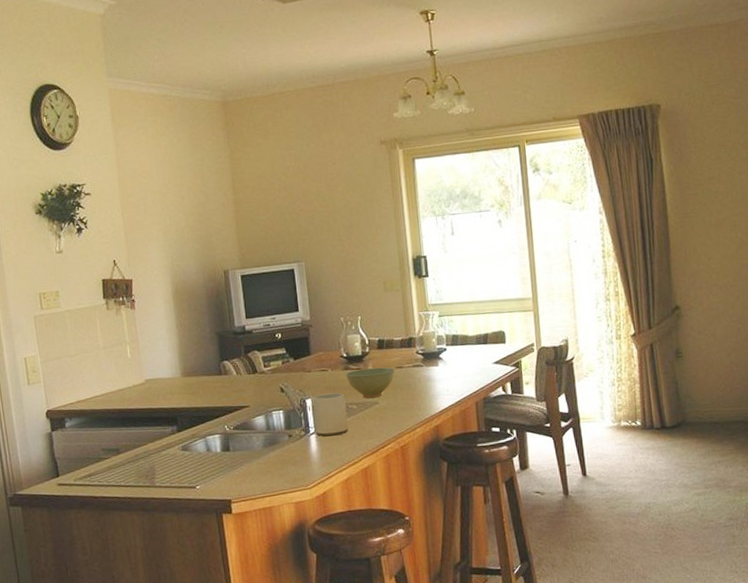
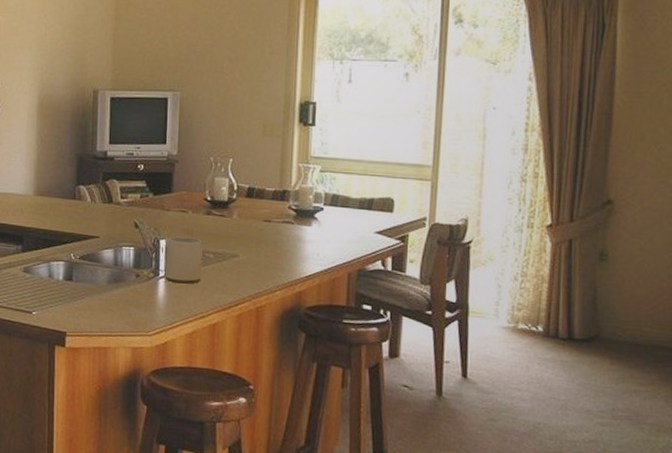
bowl: present [345,367,395,398] -> none [206,216,262,250]

